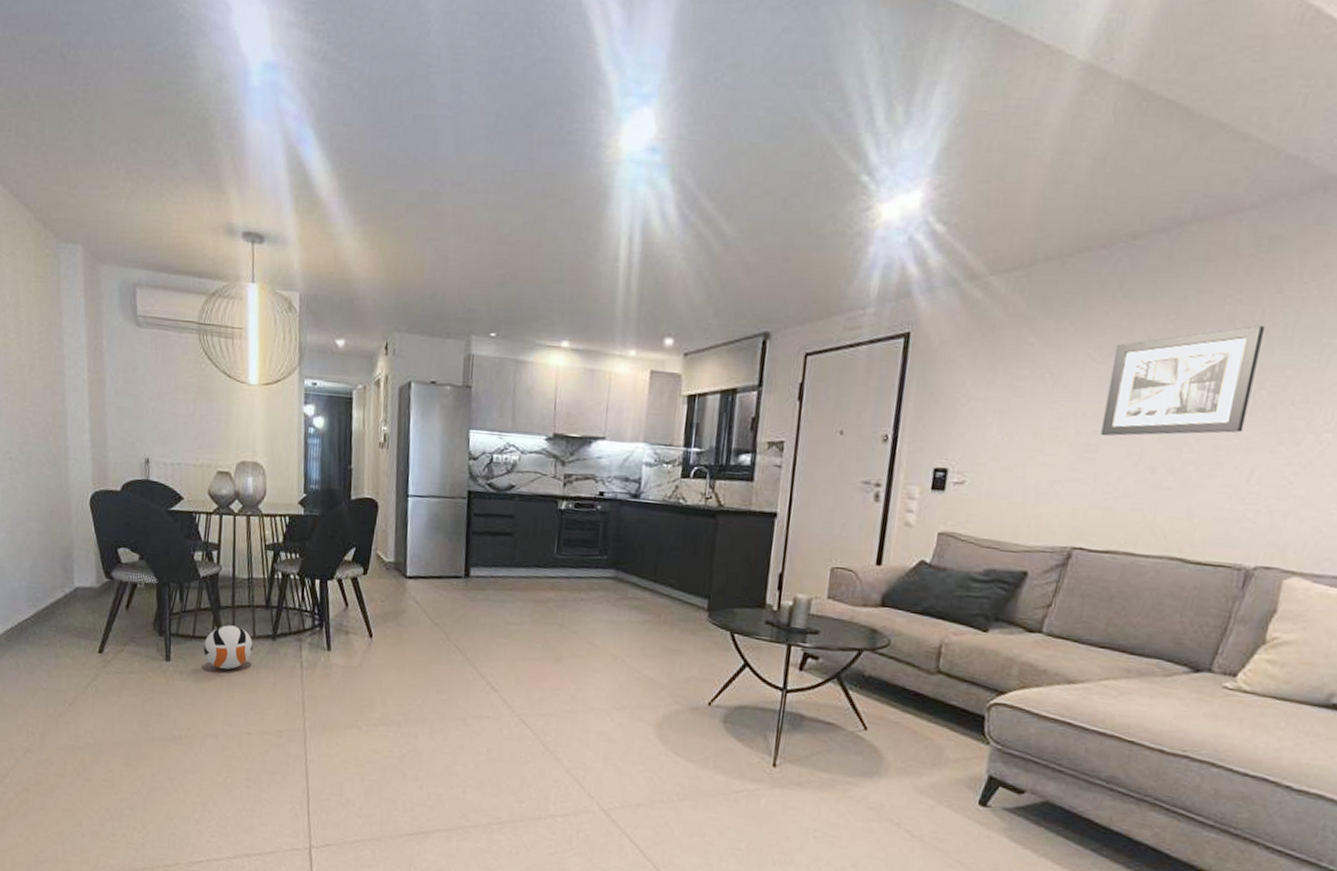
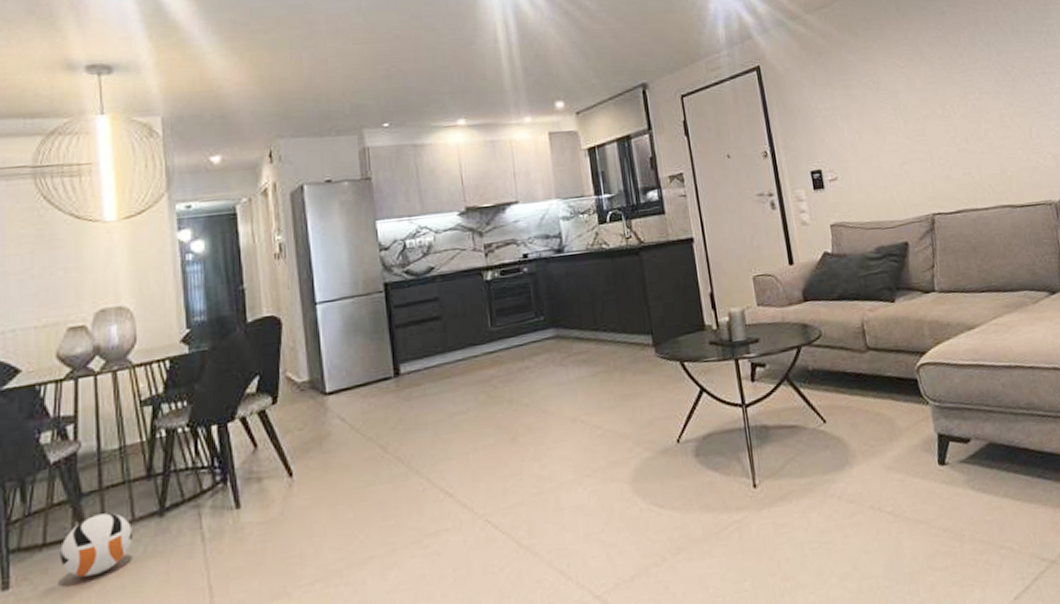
wall art: present [1100,326,1266,436] -> none [909,25,1014,122]

